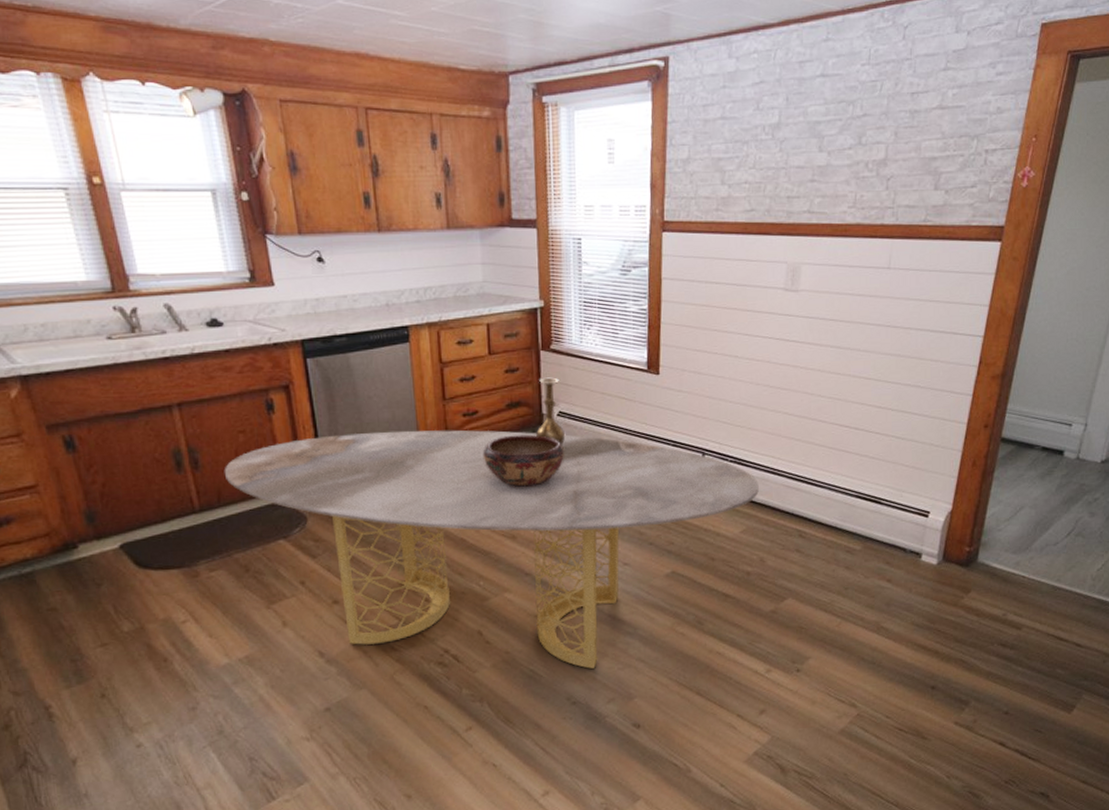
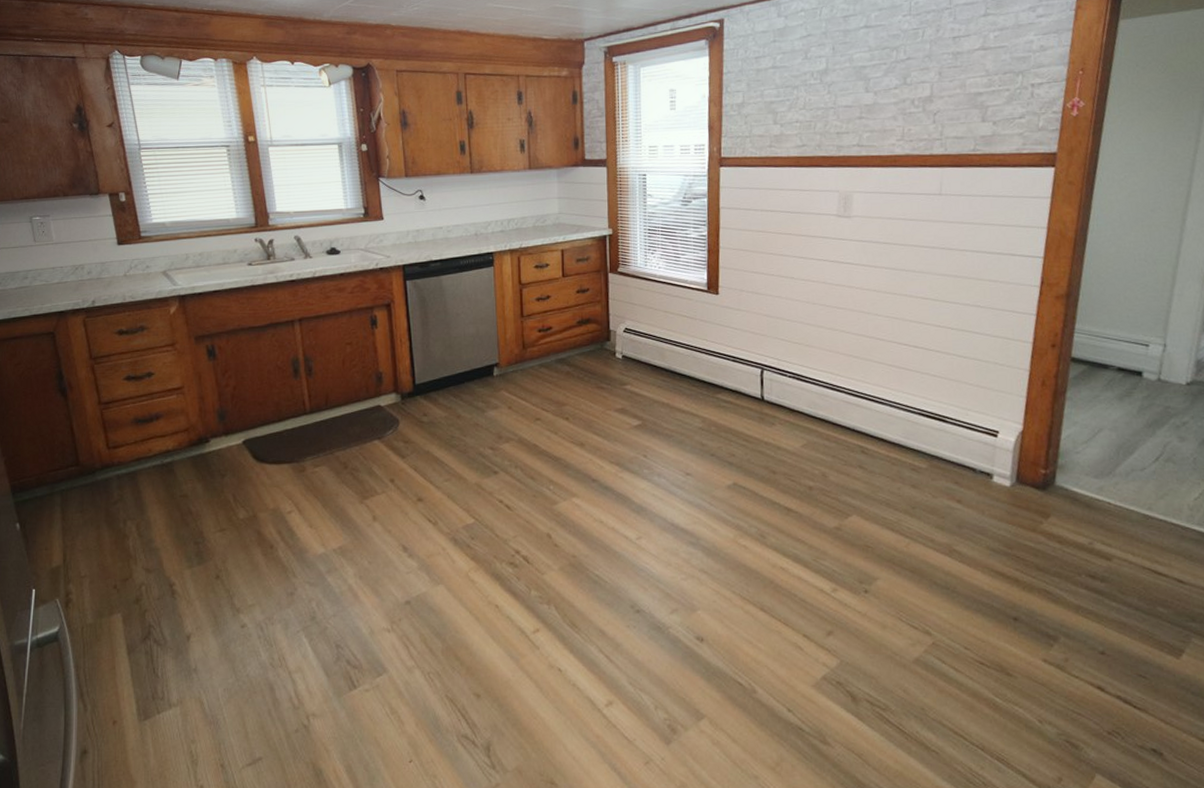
dining table: present [224,430,759,669] -> none [332,344,819,577]
decorative bowl: present [483,434,564,488] -> none [556,349,630,398]
vase: present [535,377,566,450] -> none [603,297,631,364]

